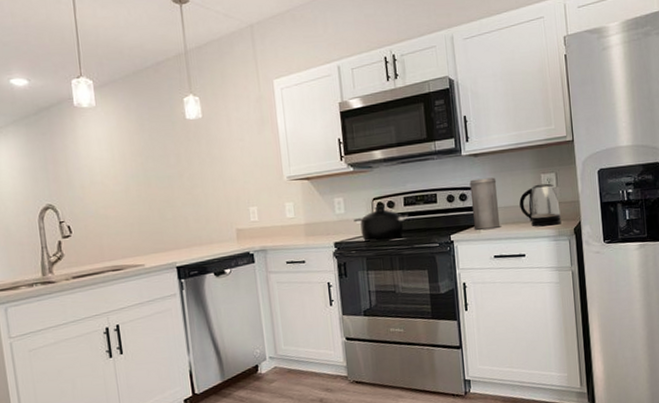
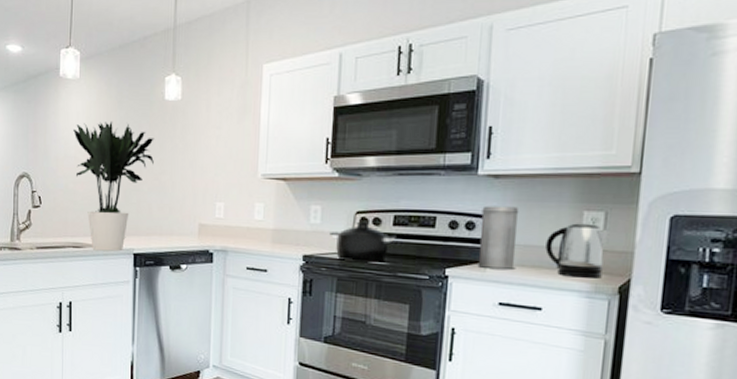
potted plant: none [96,144,184,270] -> present [73,122,154,252]

